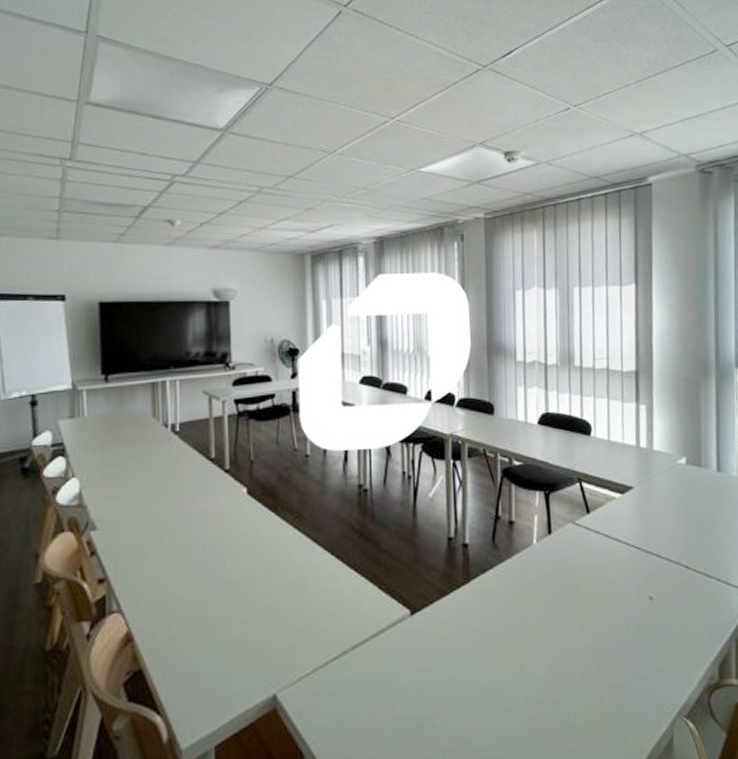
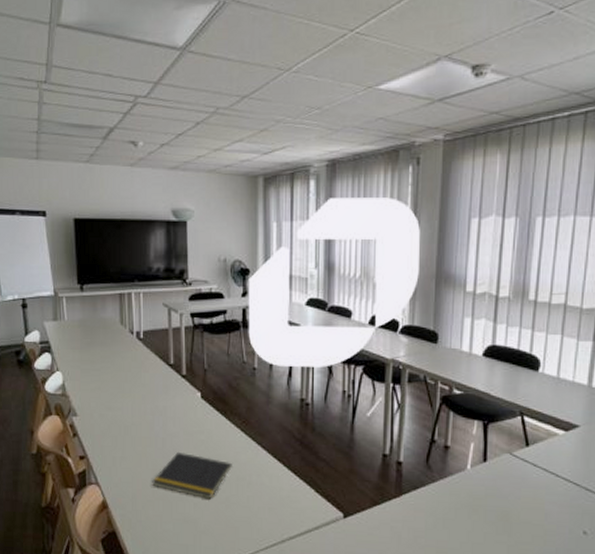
notepad: none [189,560,286,614] -> present [152,451,233,500]

